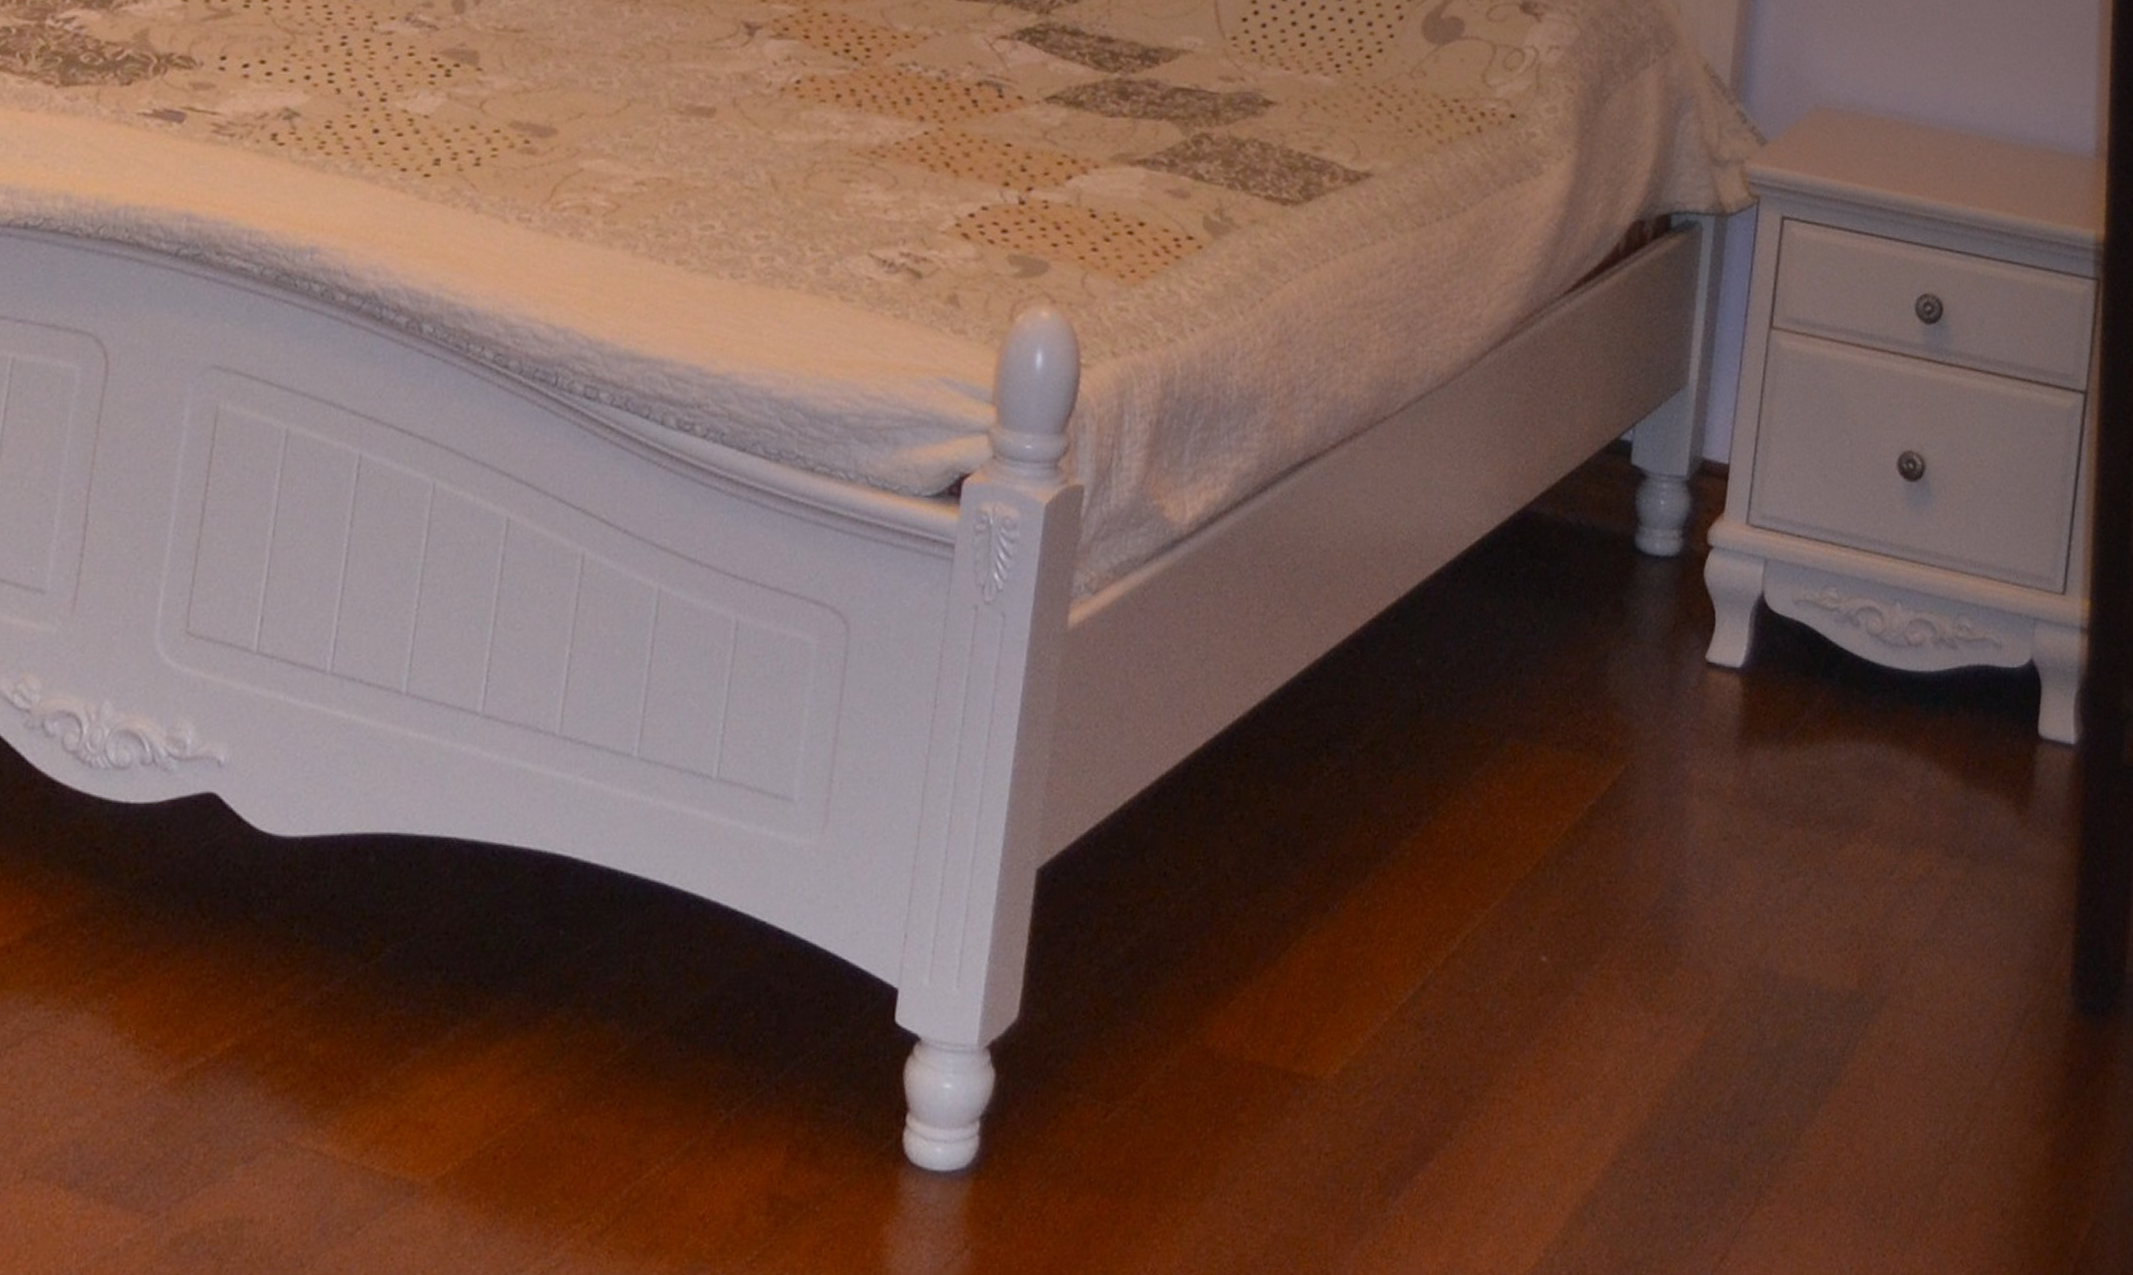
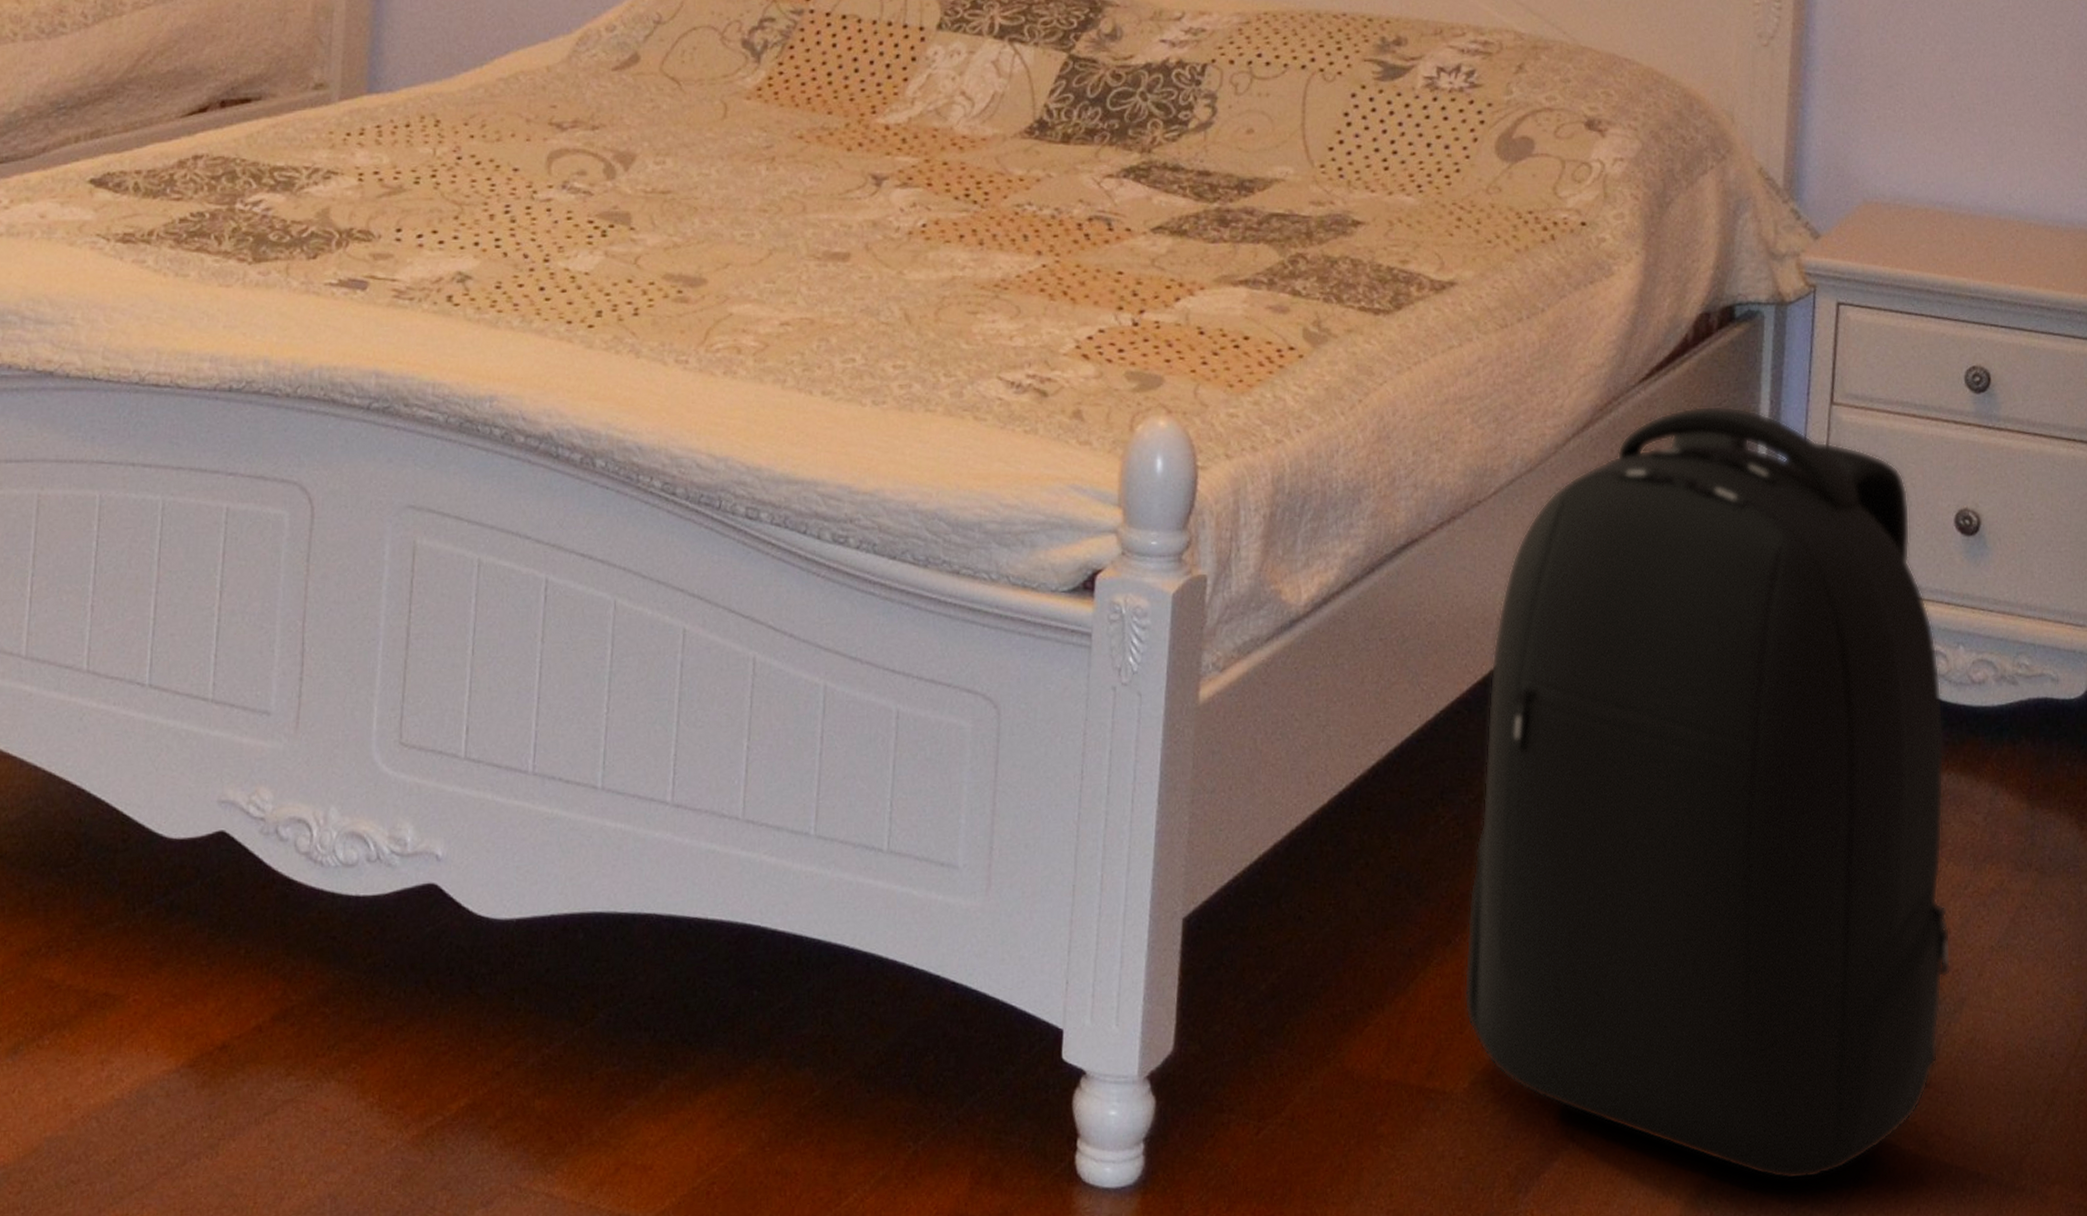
backpack: none [1339,323,1876,1194] -> present [1464,405,1951,1180]

